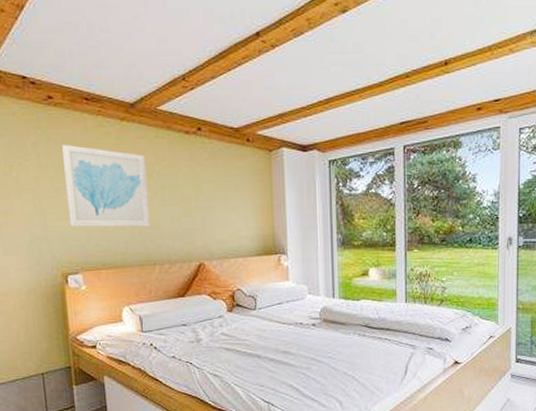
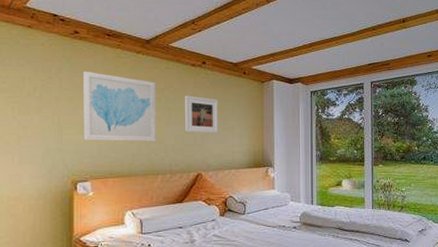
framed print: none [178,170,221,216] -> present [184,95,219,133]

